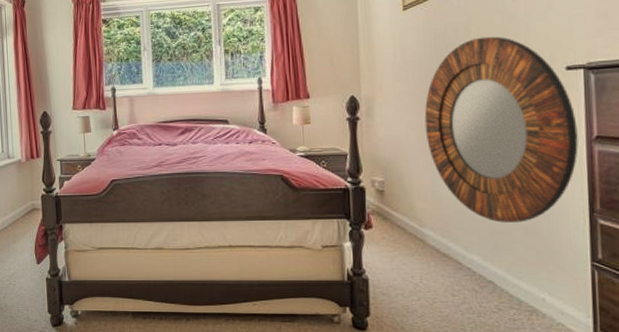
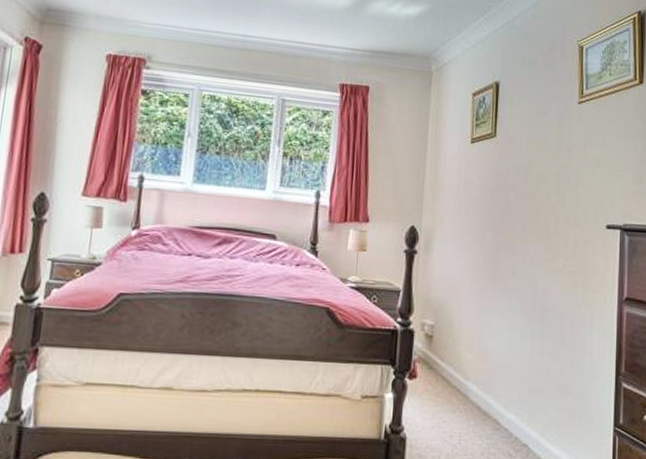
home mirror: present [424,36,578,223] -> none [479,183,612,381]

